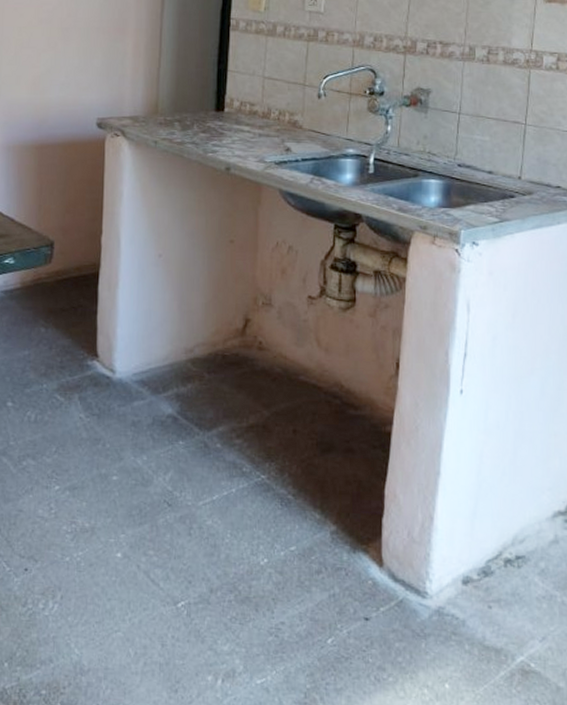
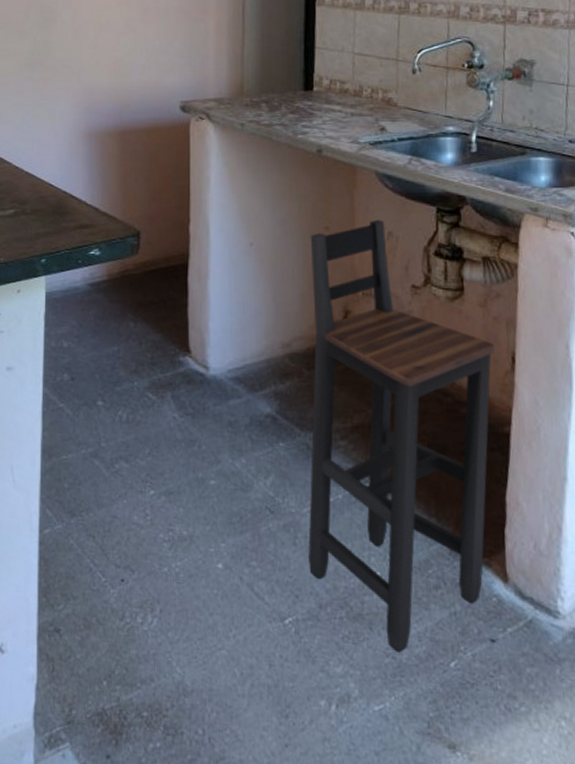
bar stool: none [202,234,382,631] -> present [308,220,496,653]

